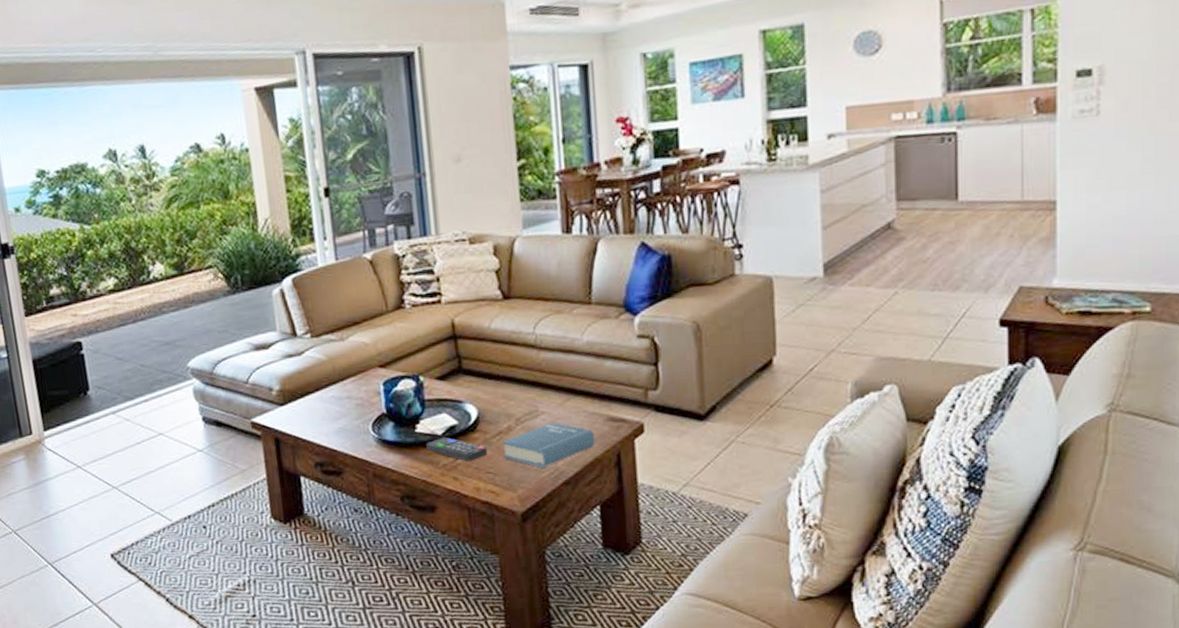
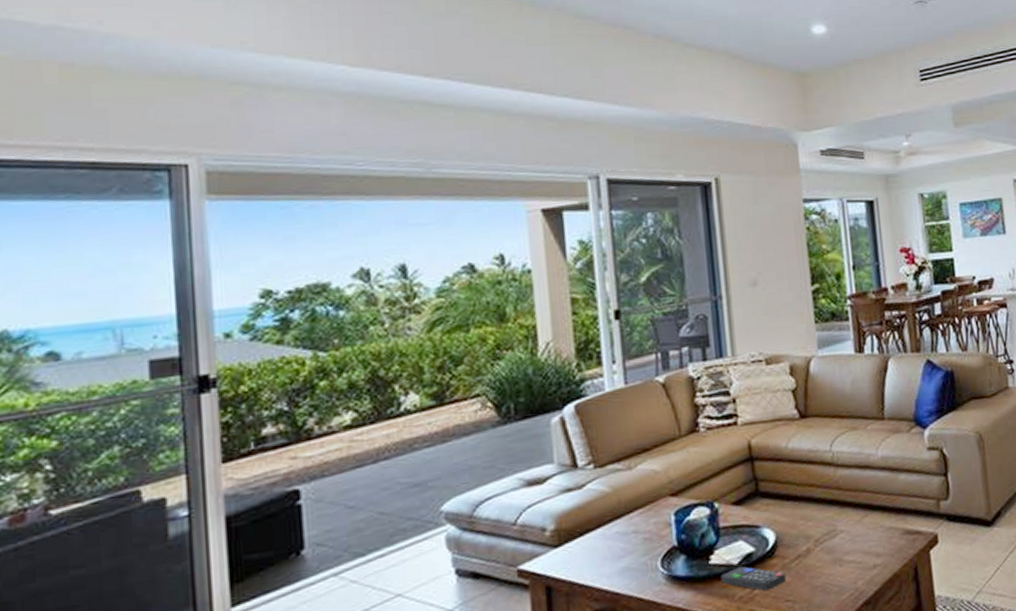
book: present [503,422,596,468] -> none [801,540,893,590]

